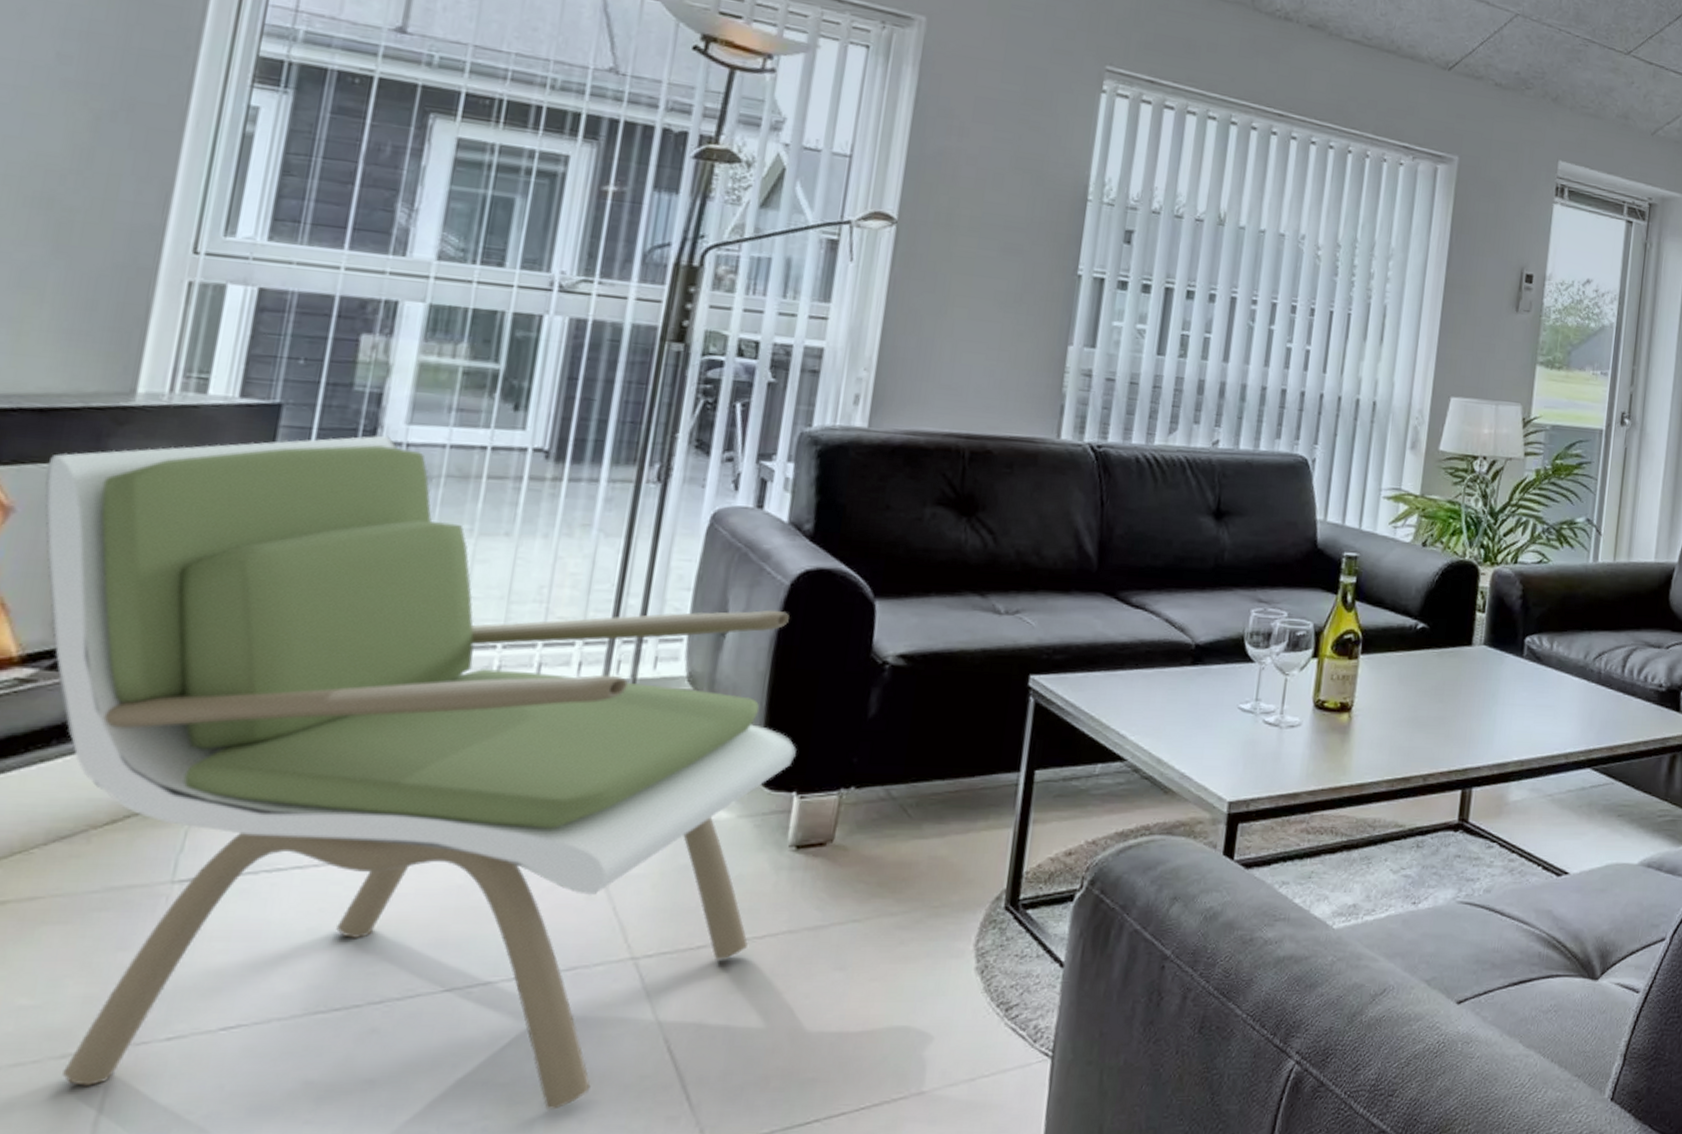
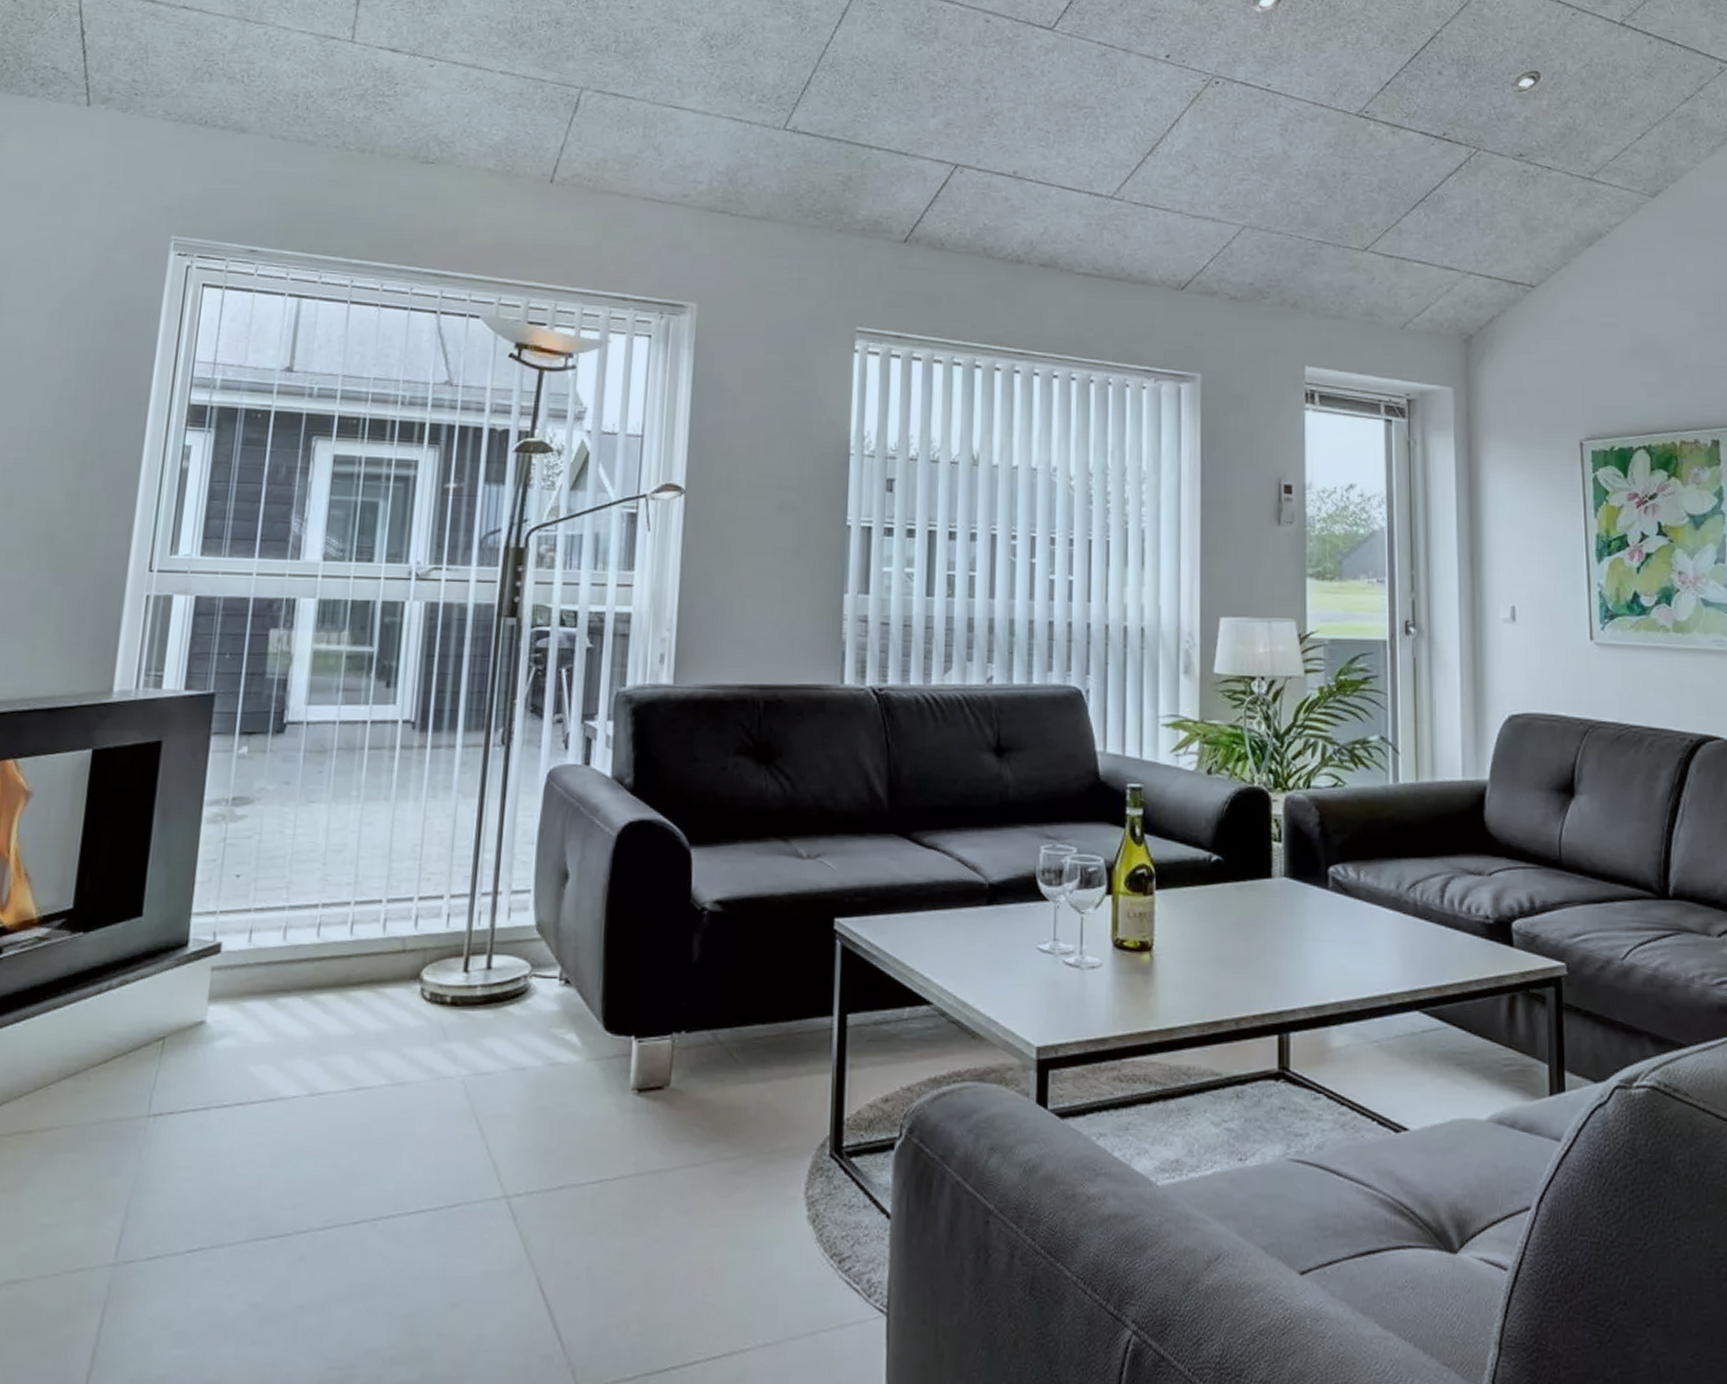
armchair: present [45,435,797,1110] -> none [53,715,632,1343]

